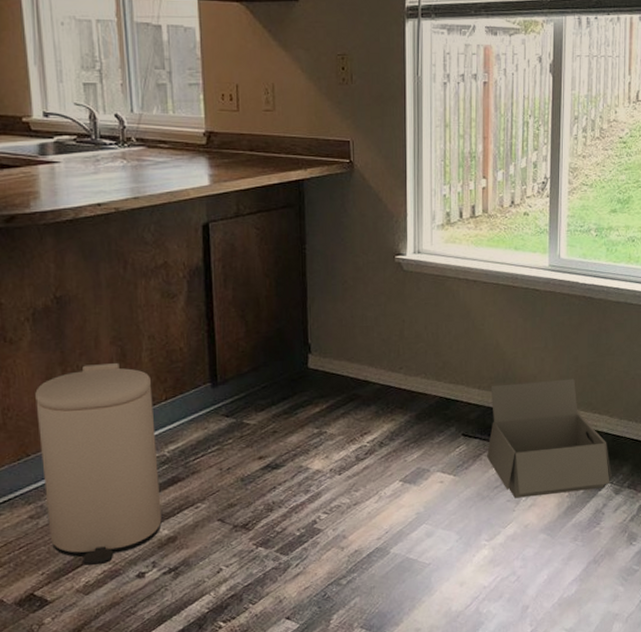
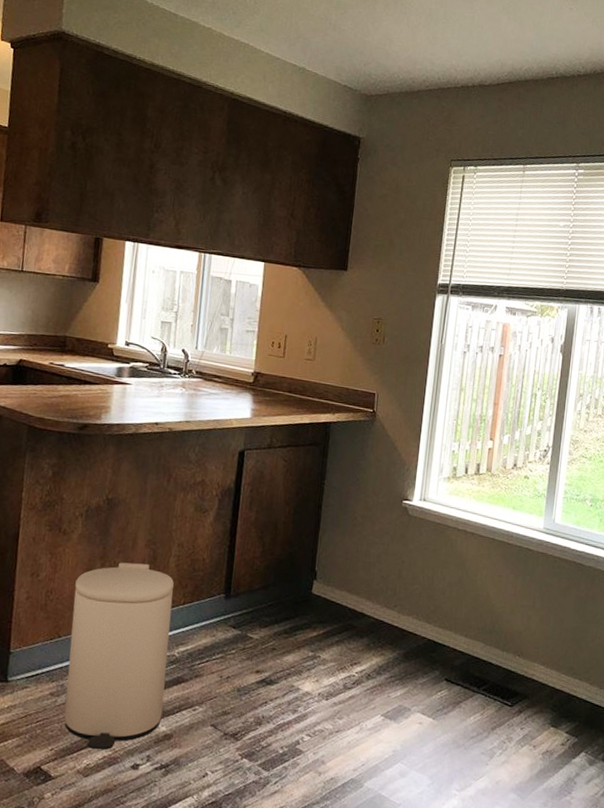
cardboard box: present [487,378,611,499] -> none [466,635,587,756]

